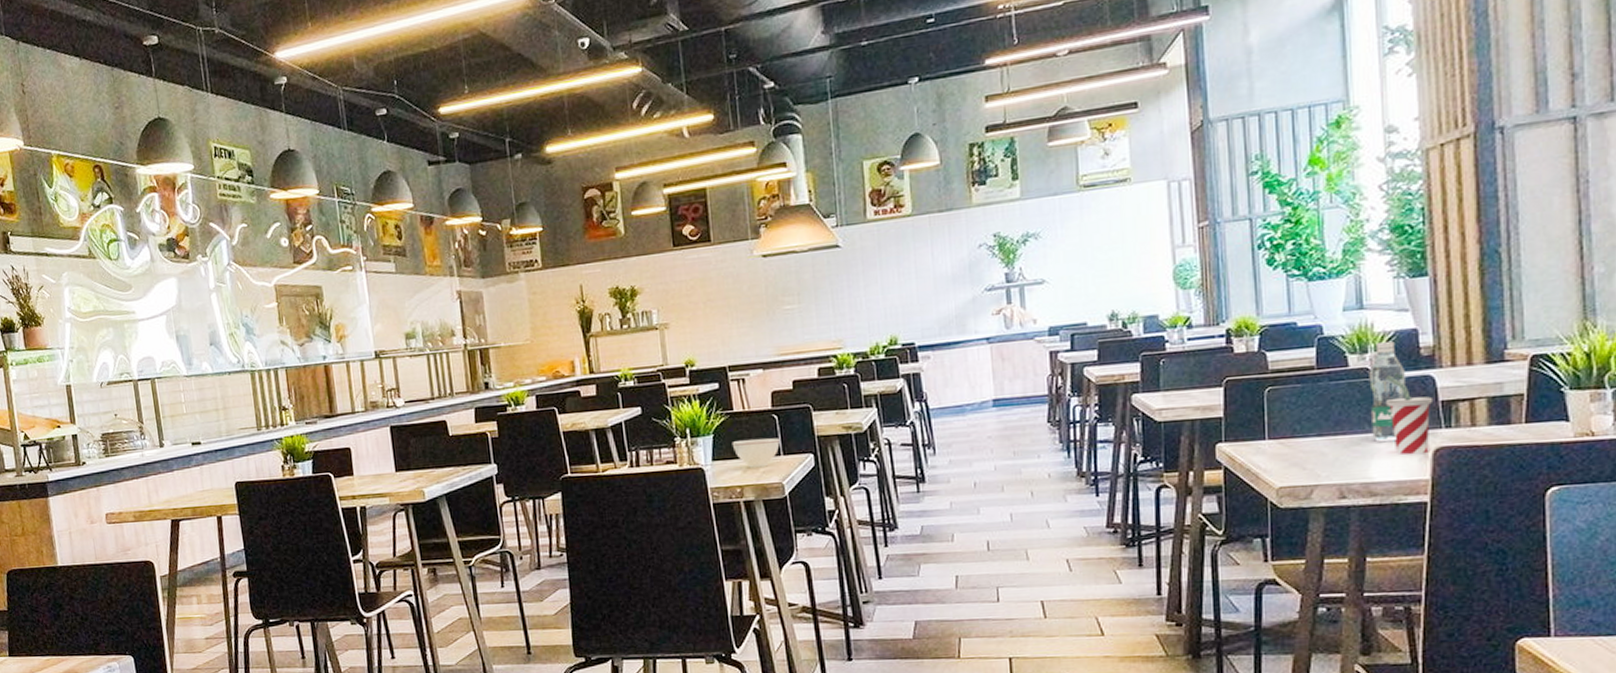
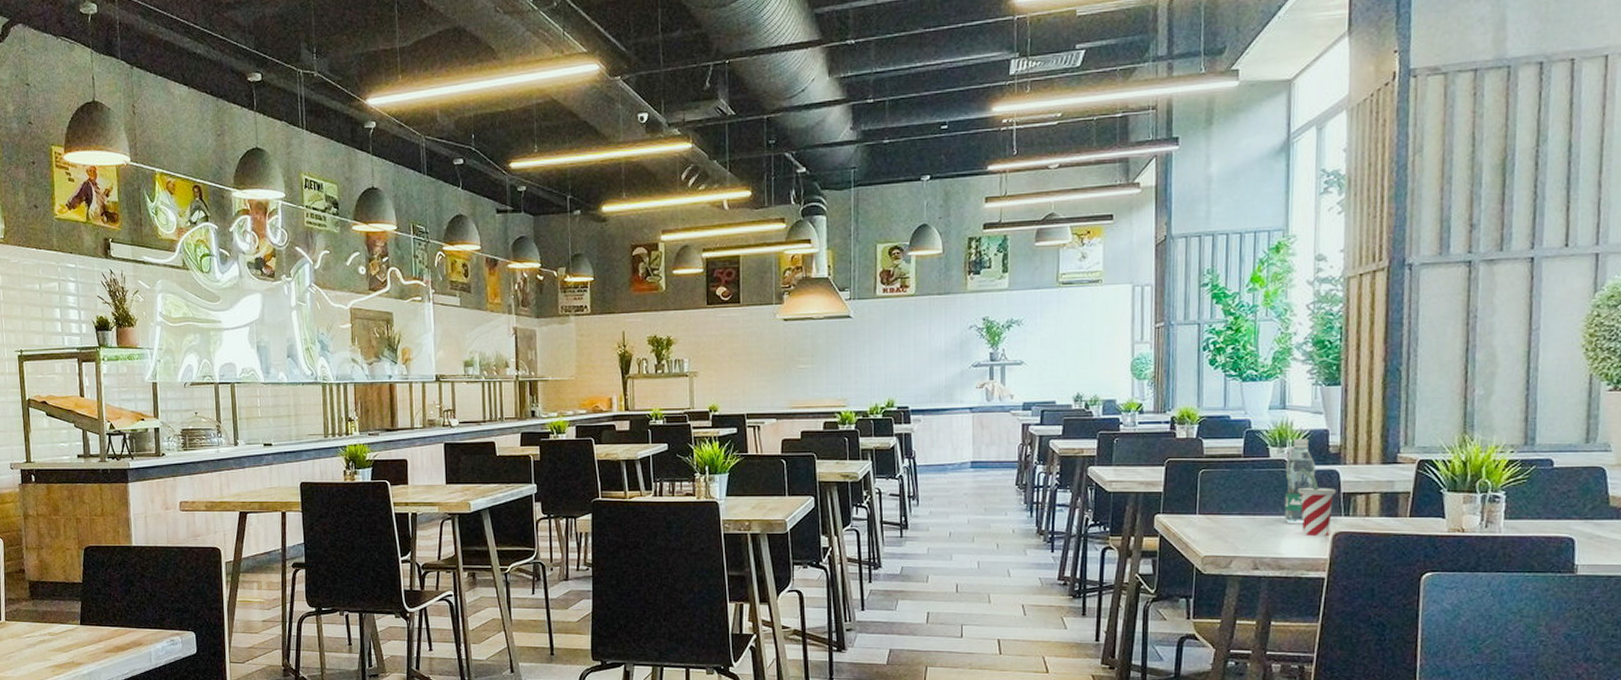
bowl: present [732,438,781,469] -> none [744,479,787,506]

